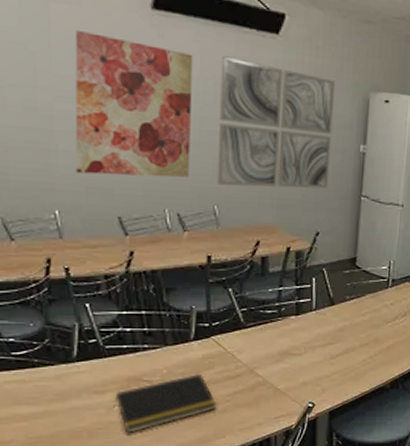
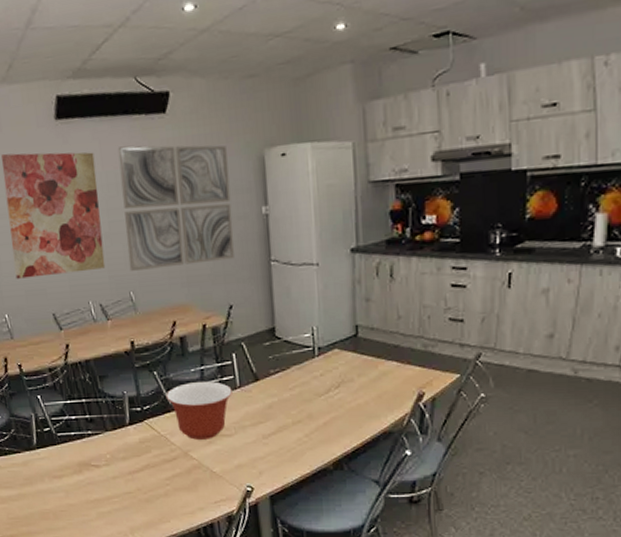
notepad: present [113,373,217,433] -> none [69,457,159,515]
mixing bowl: none [238,302,307,358] -> present [166,381,232,440]

